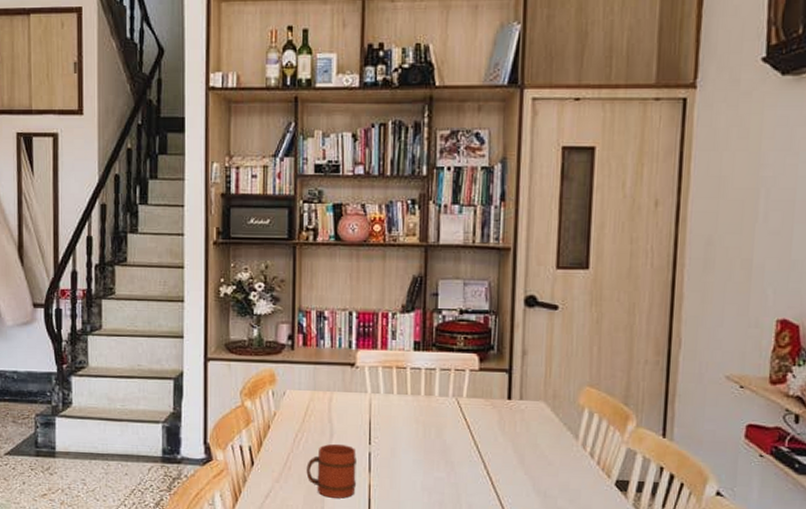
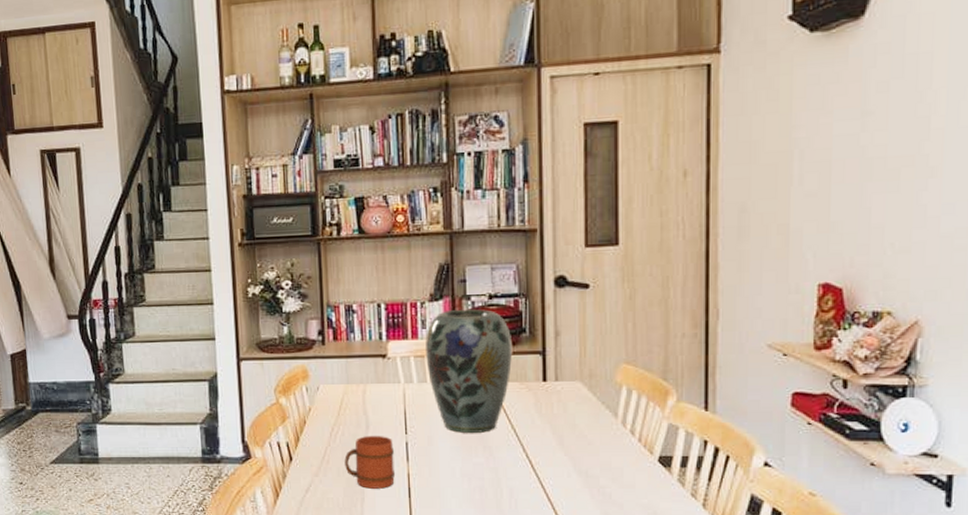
vase: none [394,322,481,447] -> present [425,308,513,433]

